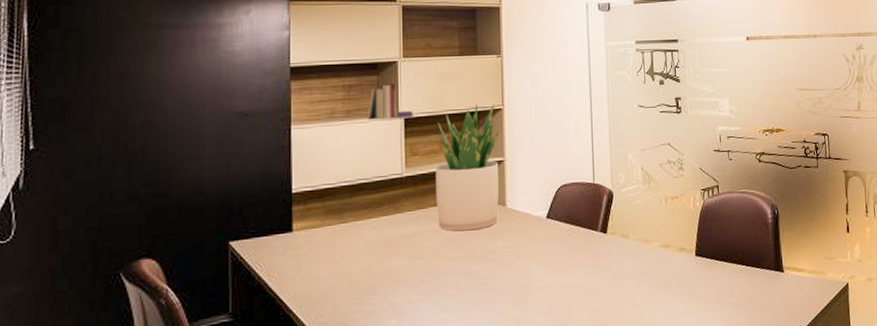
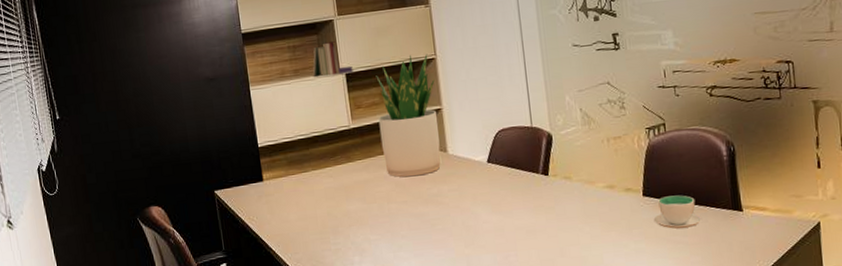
cup: none [704,255,749,289] -> present [653,195,703,229]

